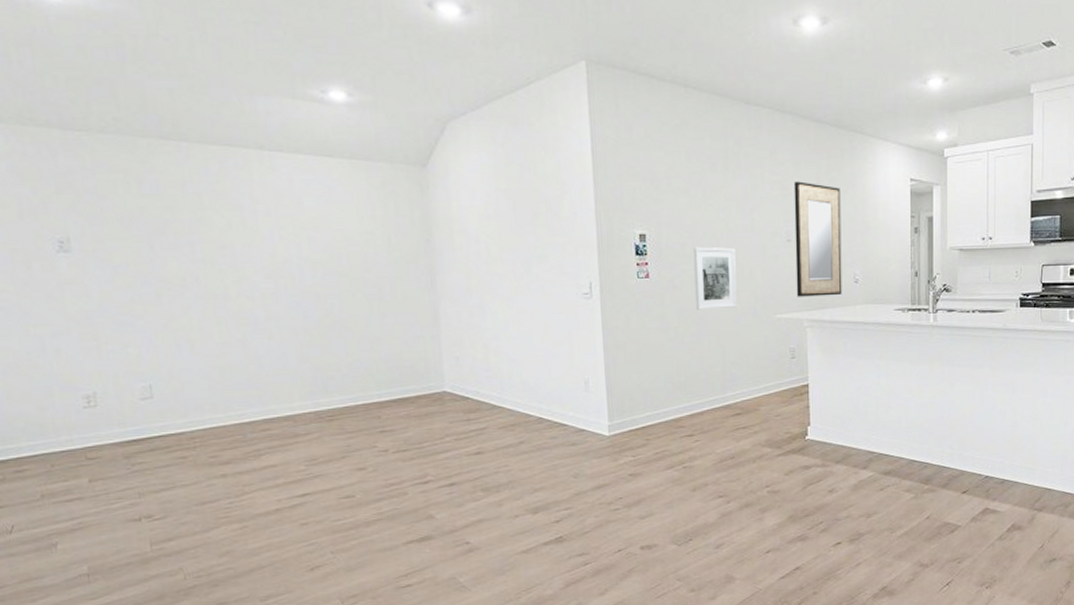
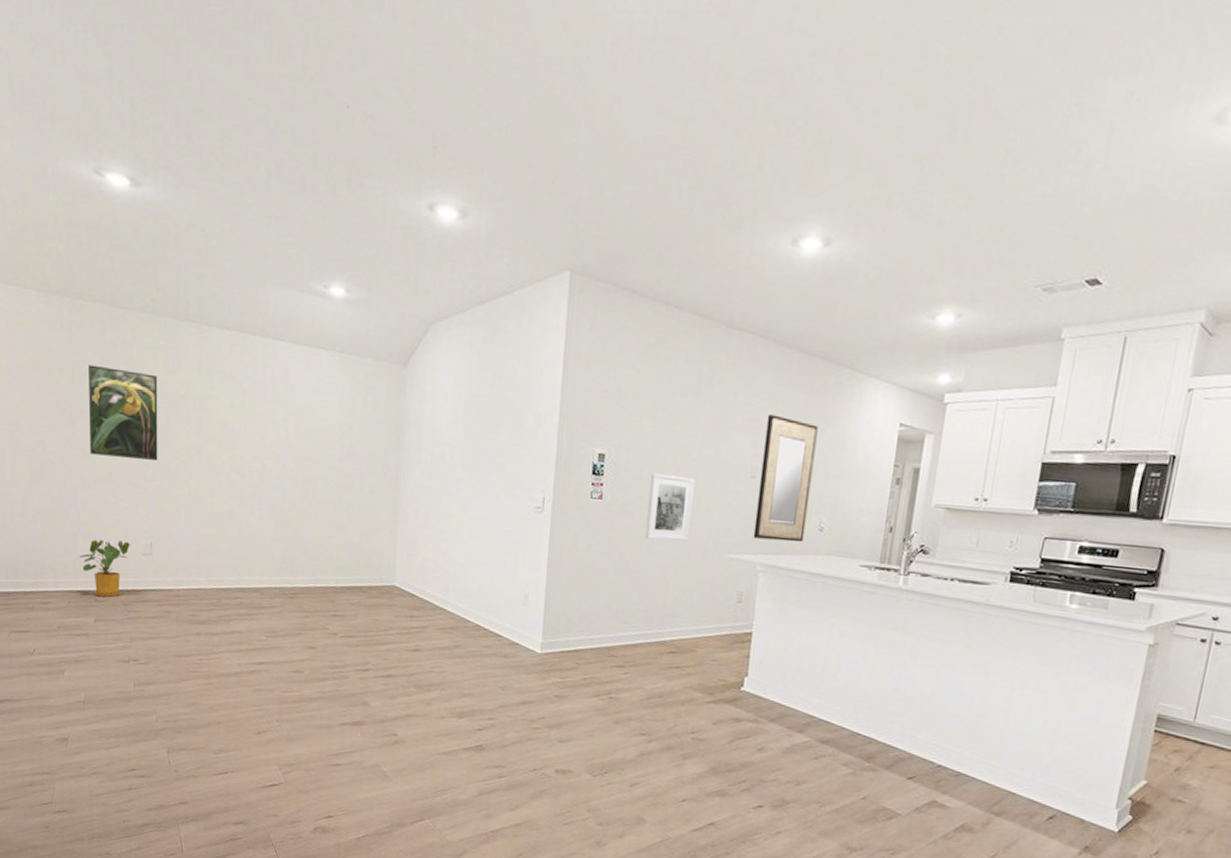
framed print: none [40,196,146,296] -> present [89,365,158,460]
house plant: none [58,387,124,454] -> present [79,539,130,597]

